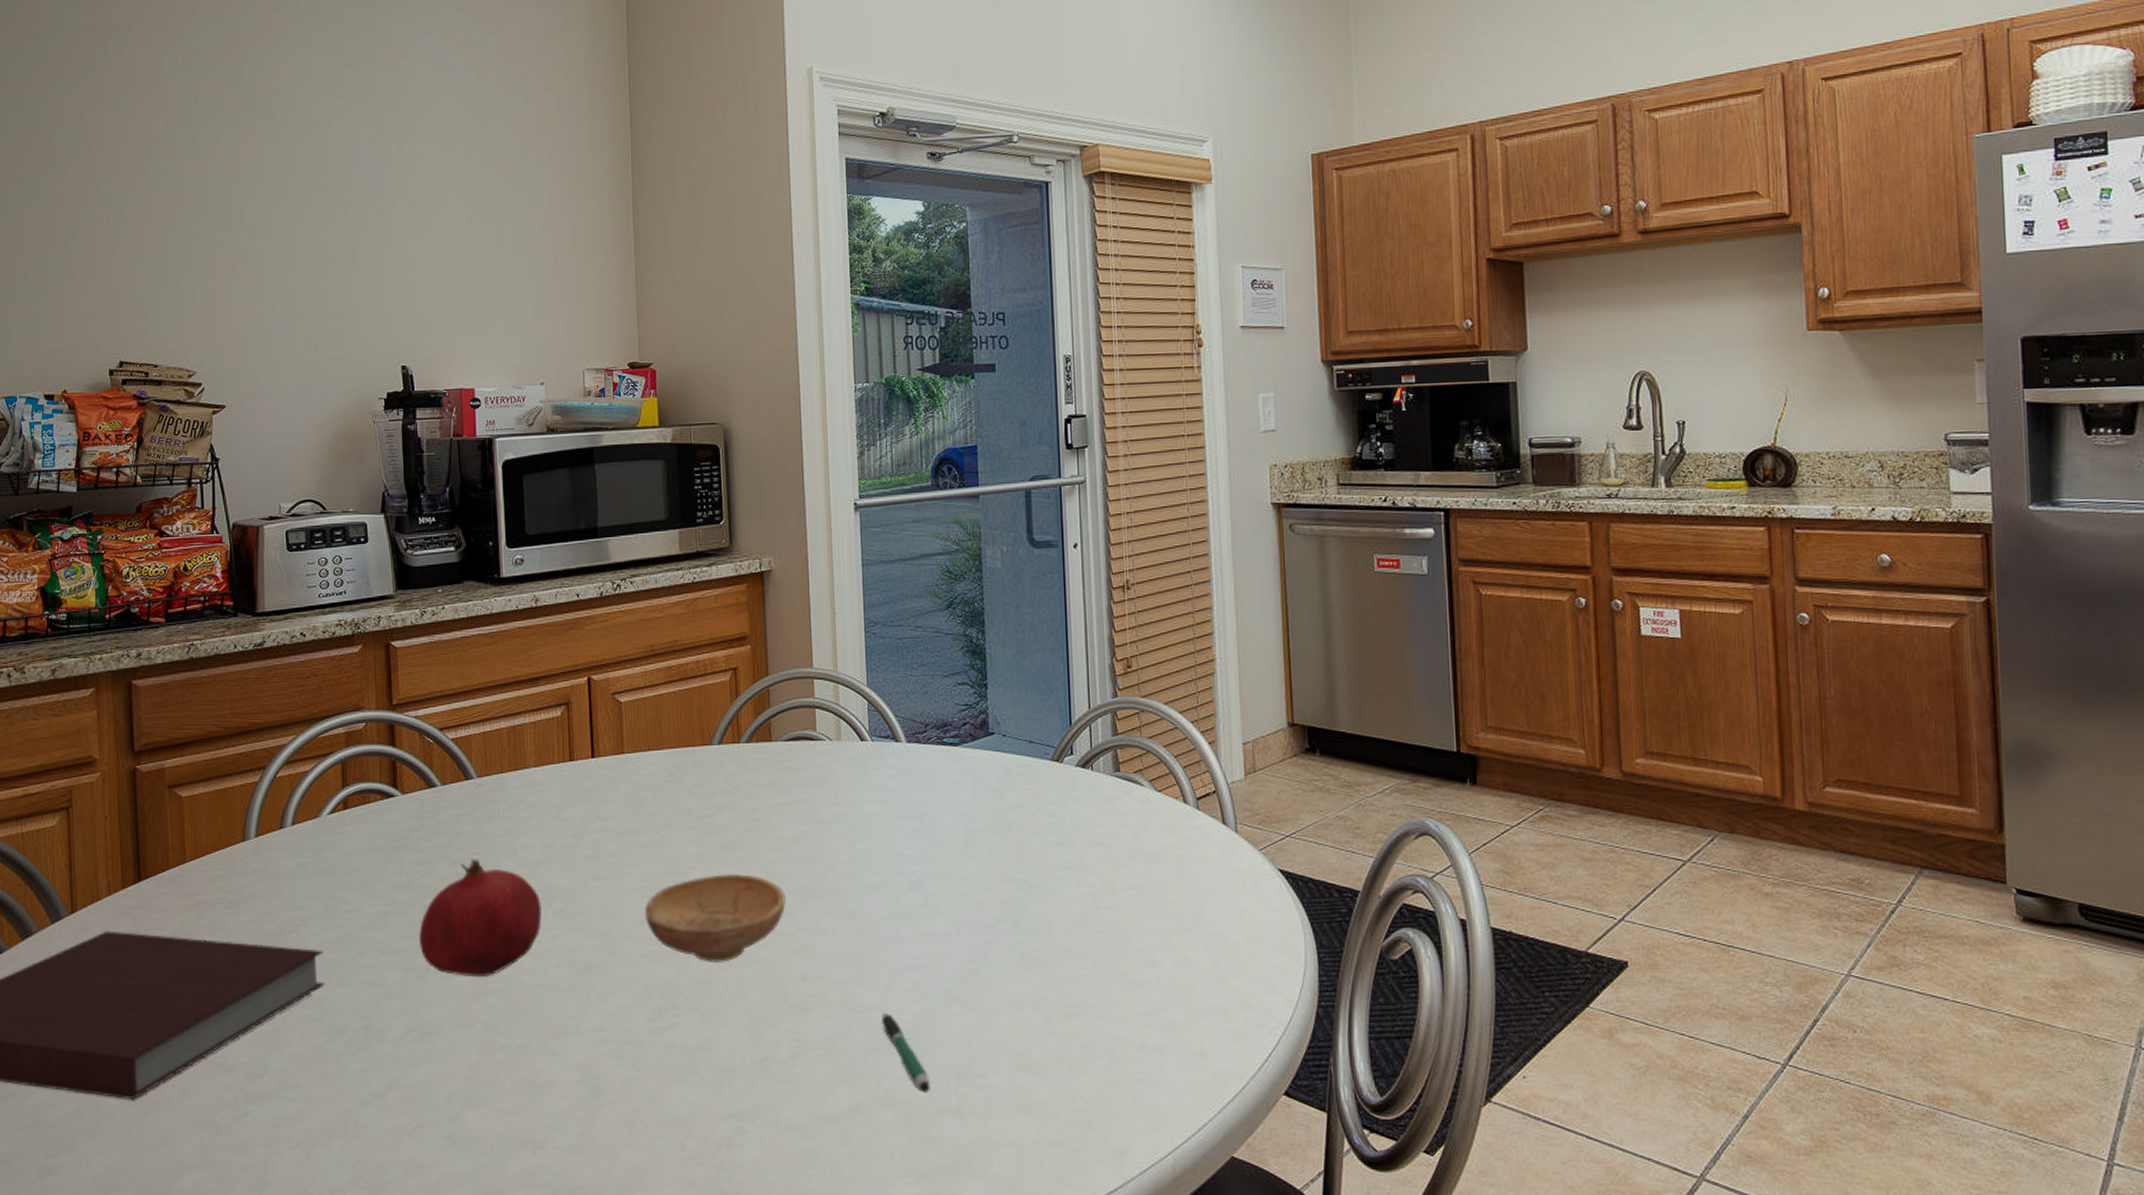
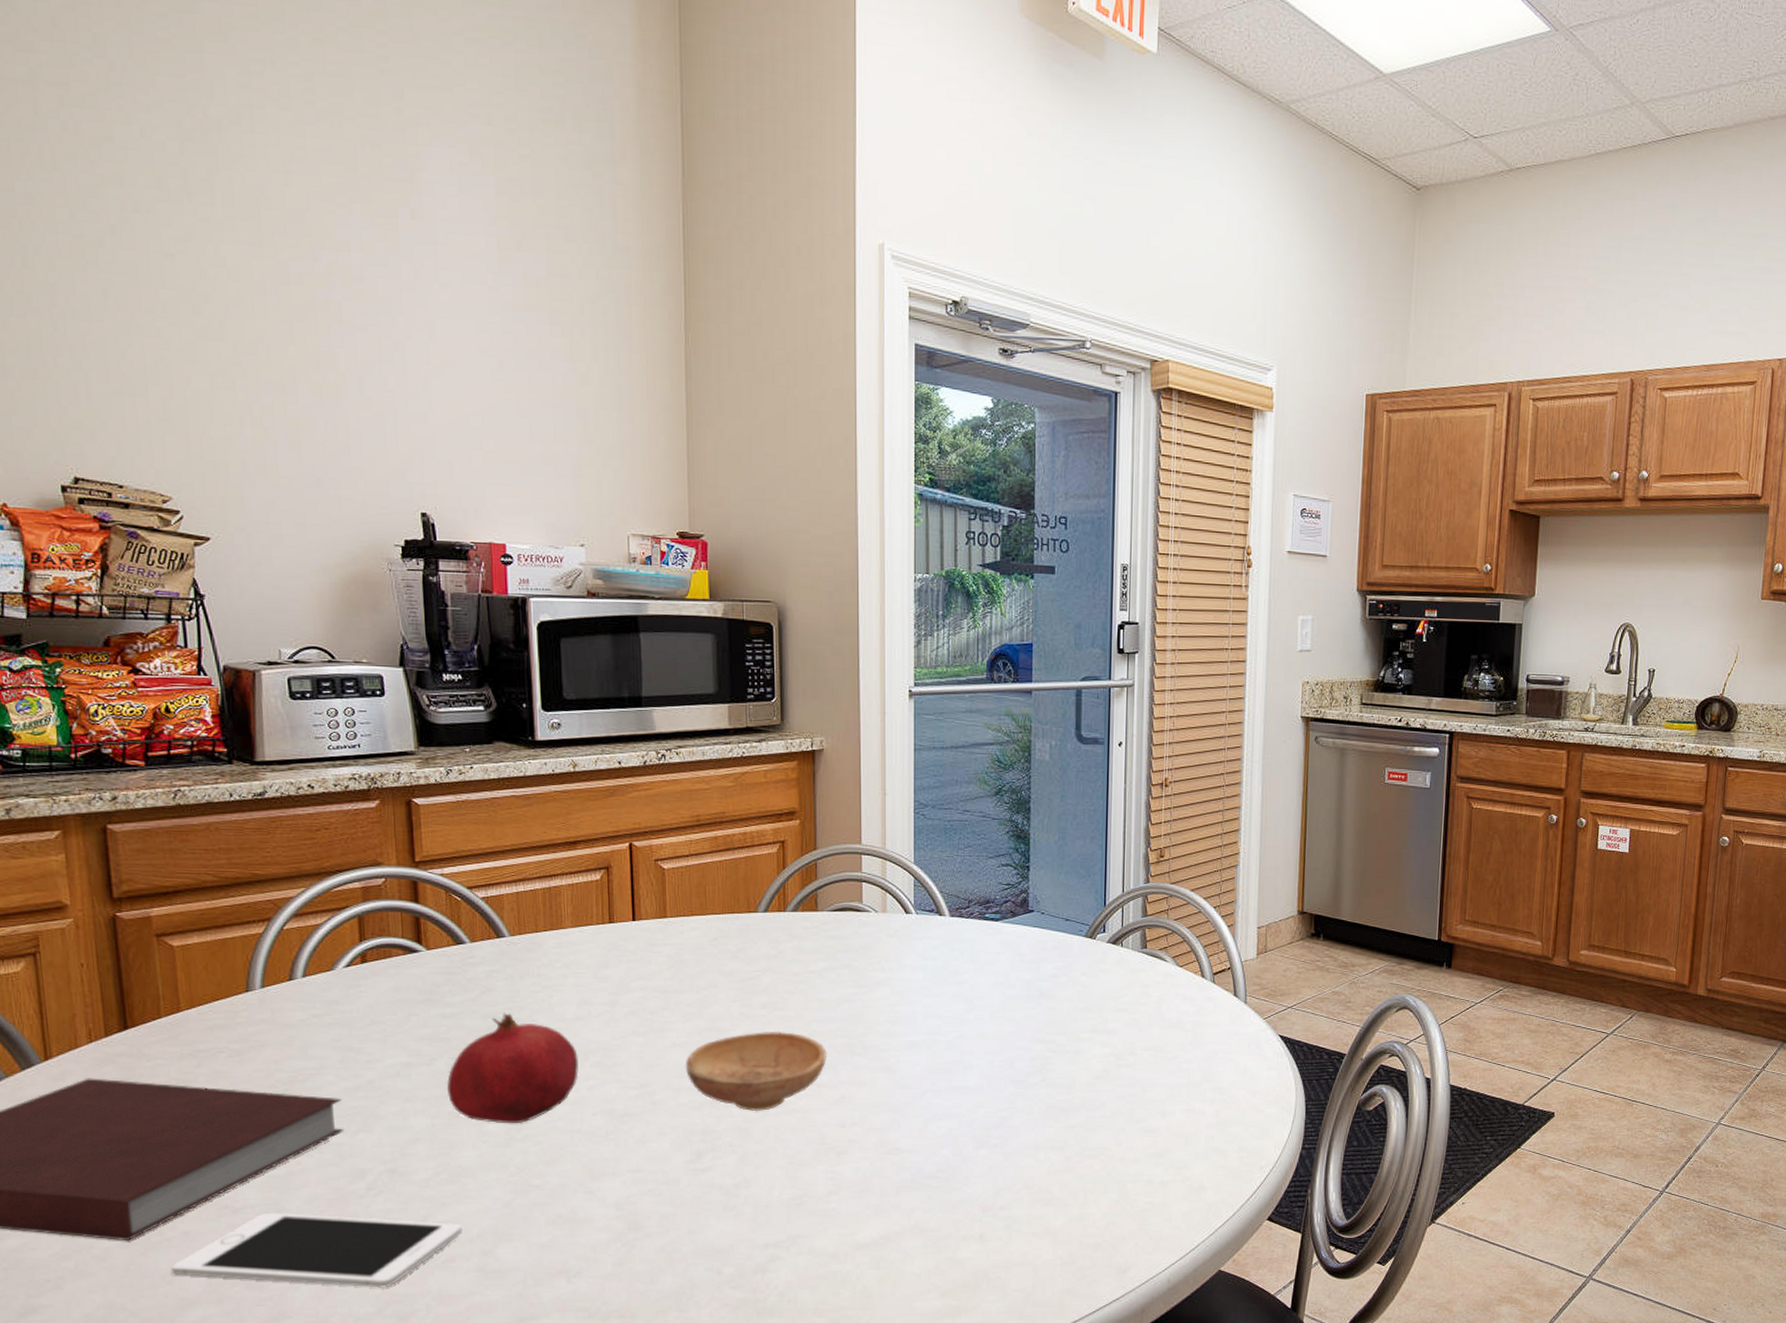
cell phone: none [168,1071,433,1156] -> present [171,1212,464,1288]
pen: present [881,1012,932,1093] -> none [913,1154,958,1223]

